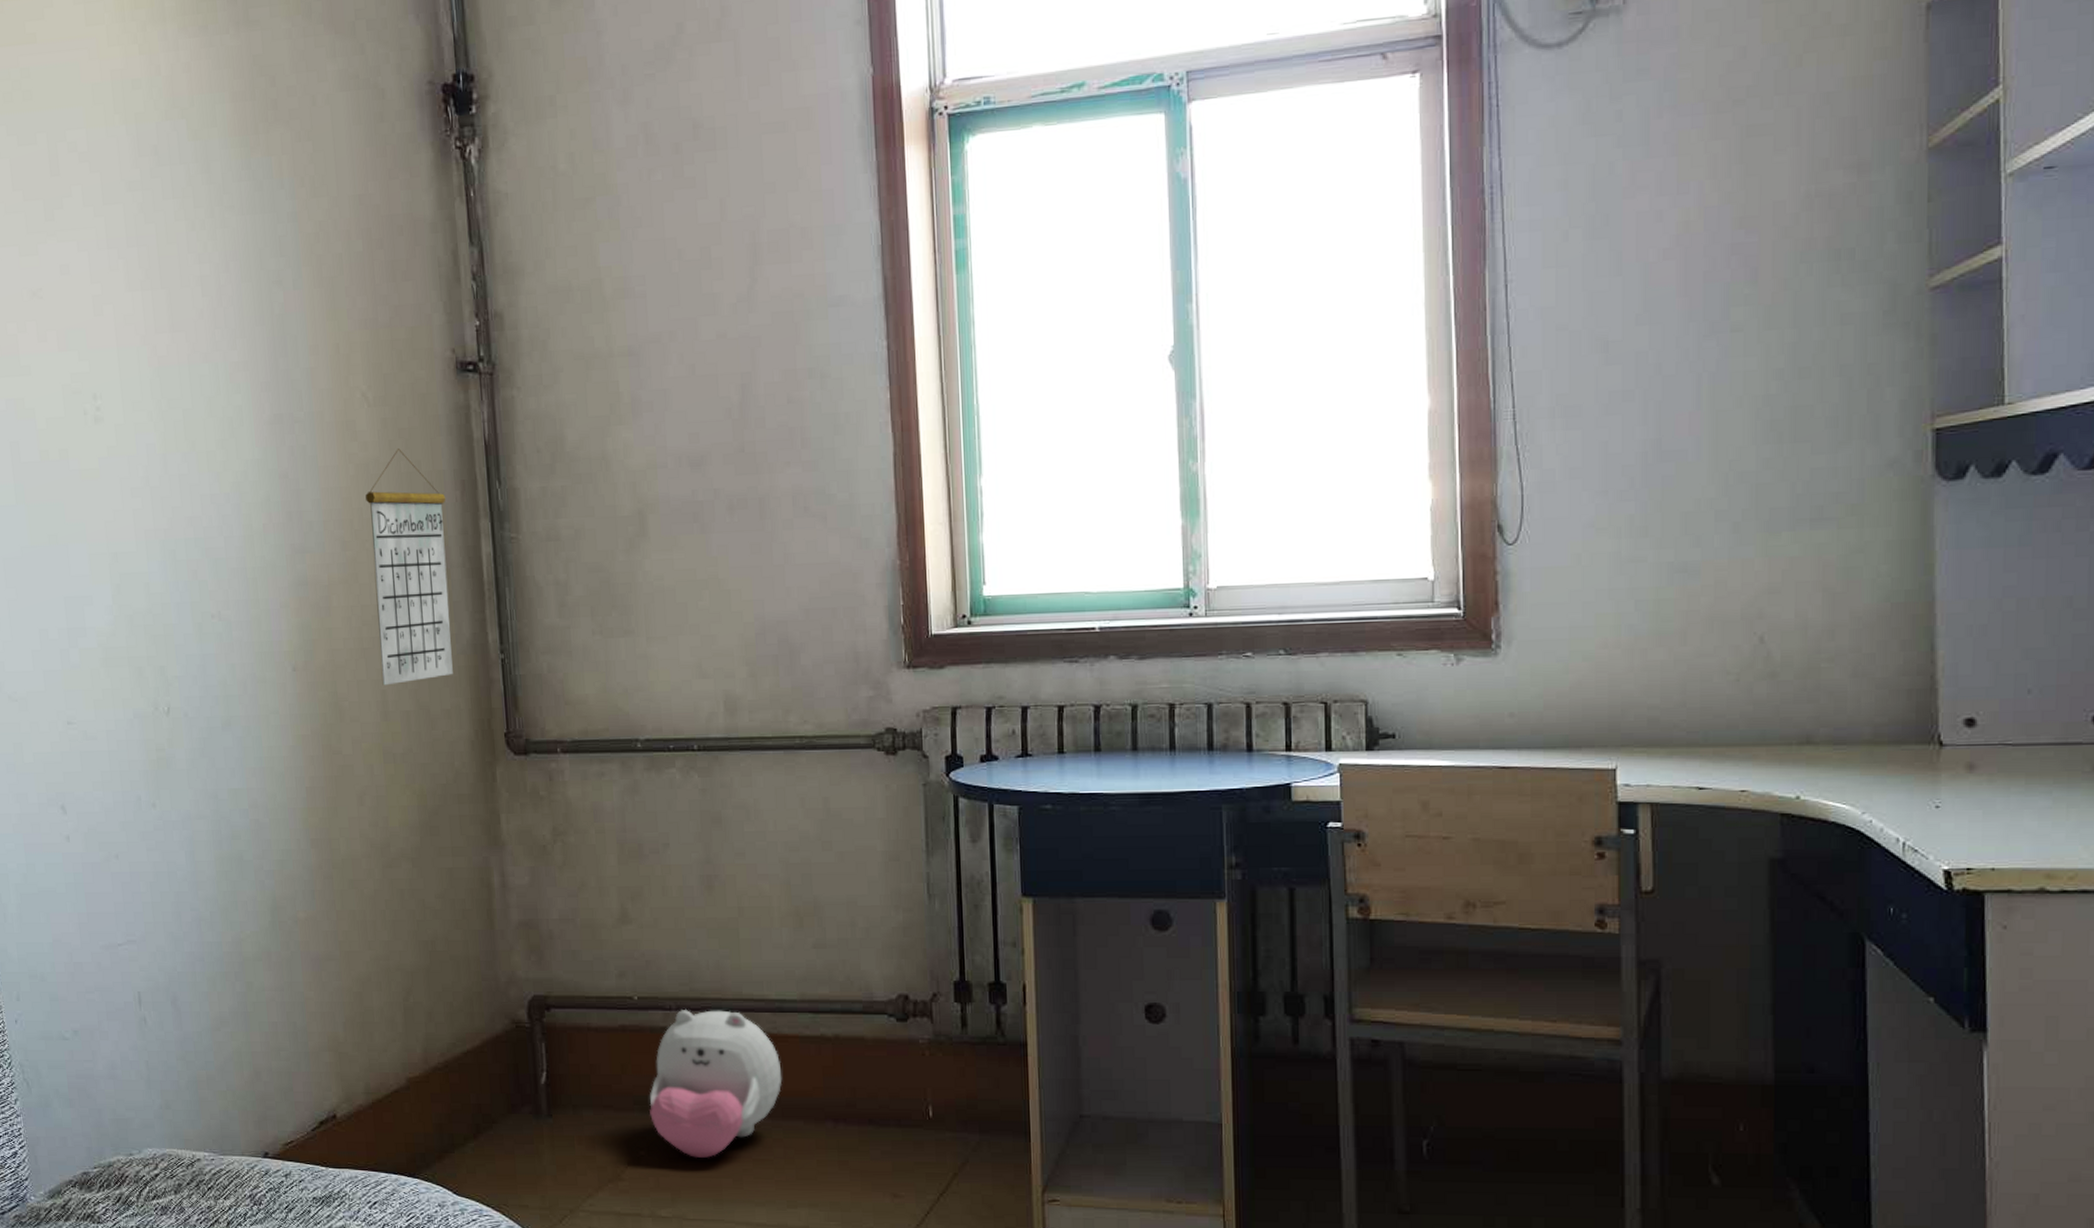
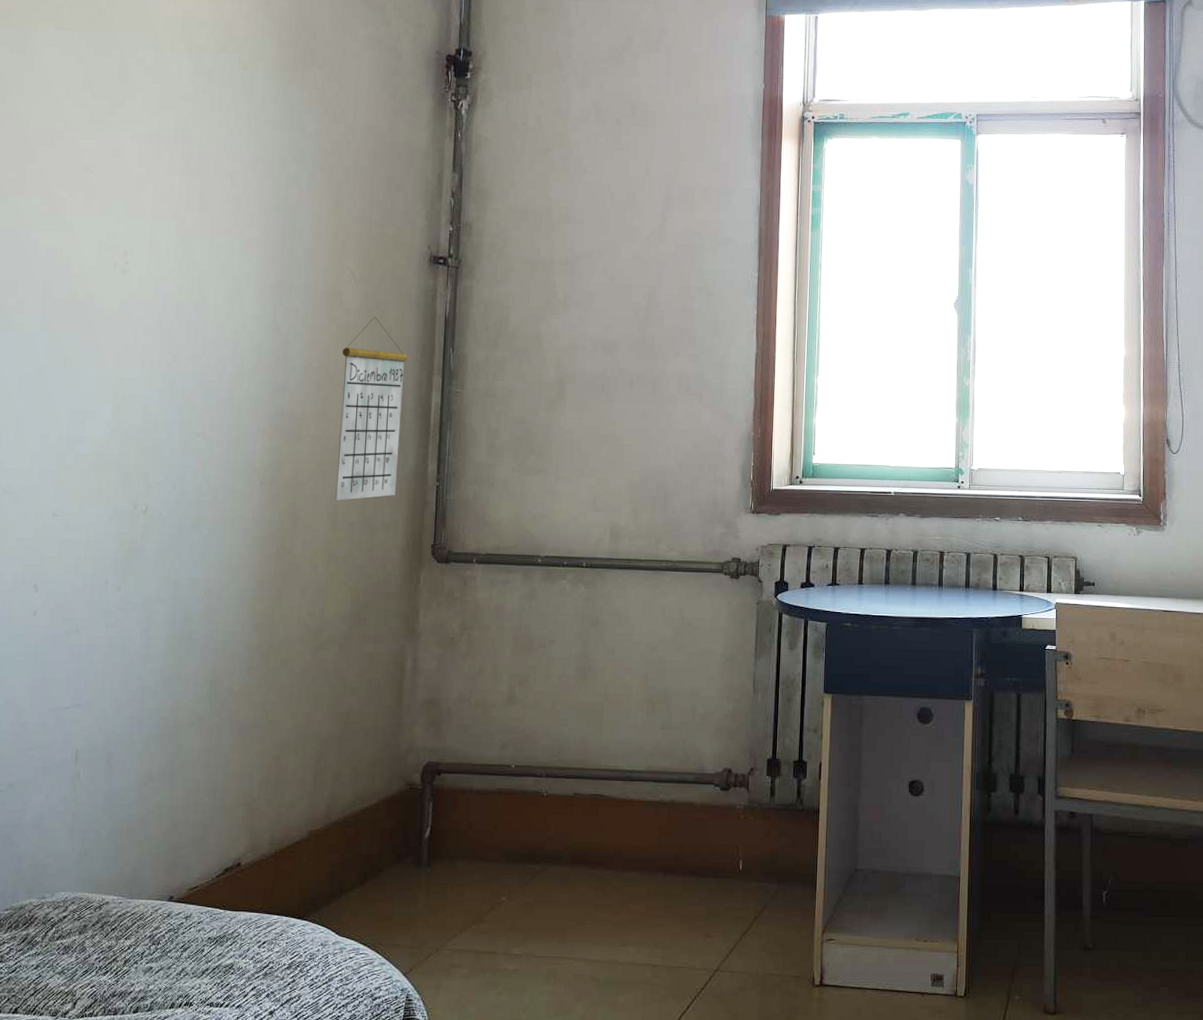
plush toy: present [649,1009,782,1158] -> none [514,776,626,903]

